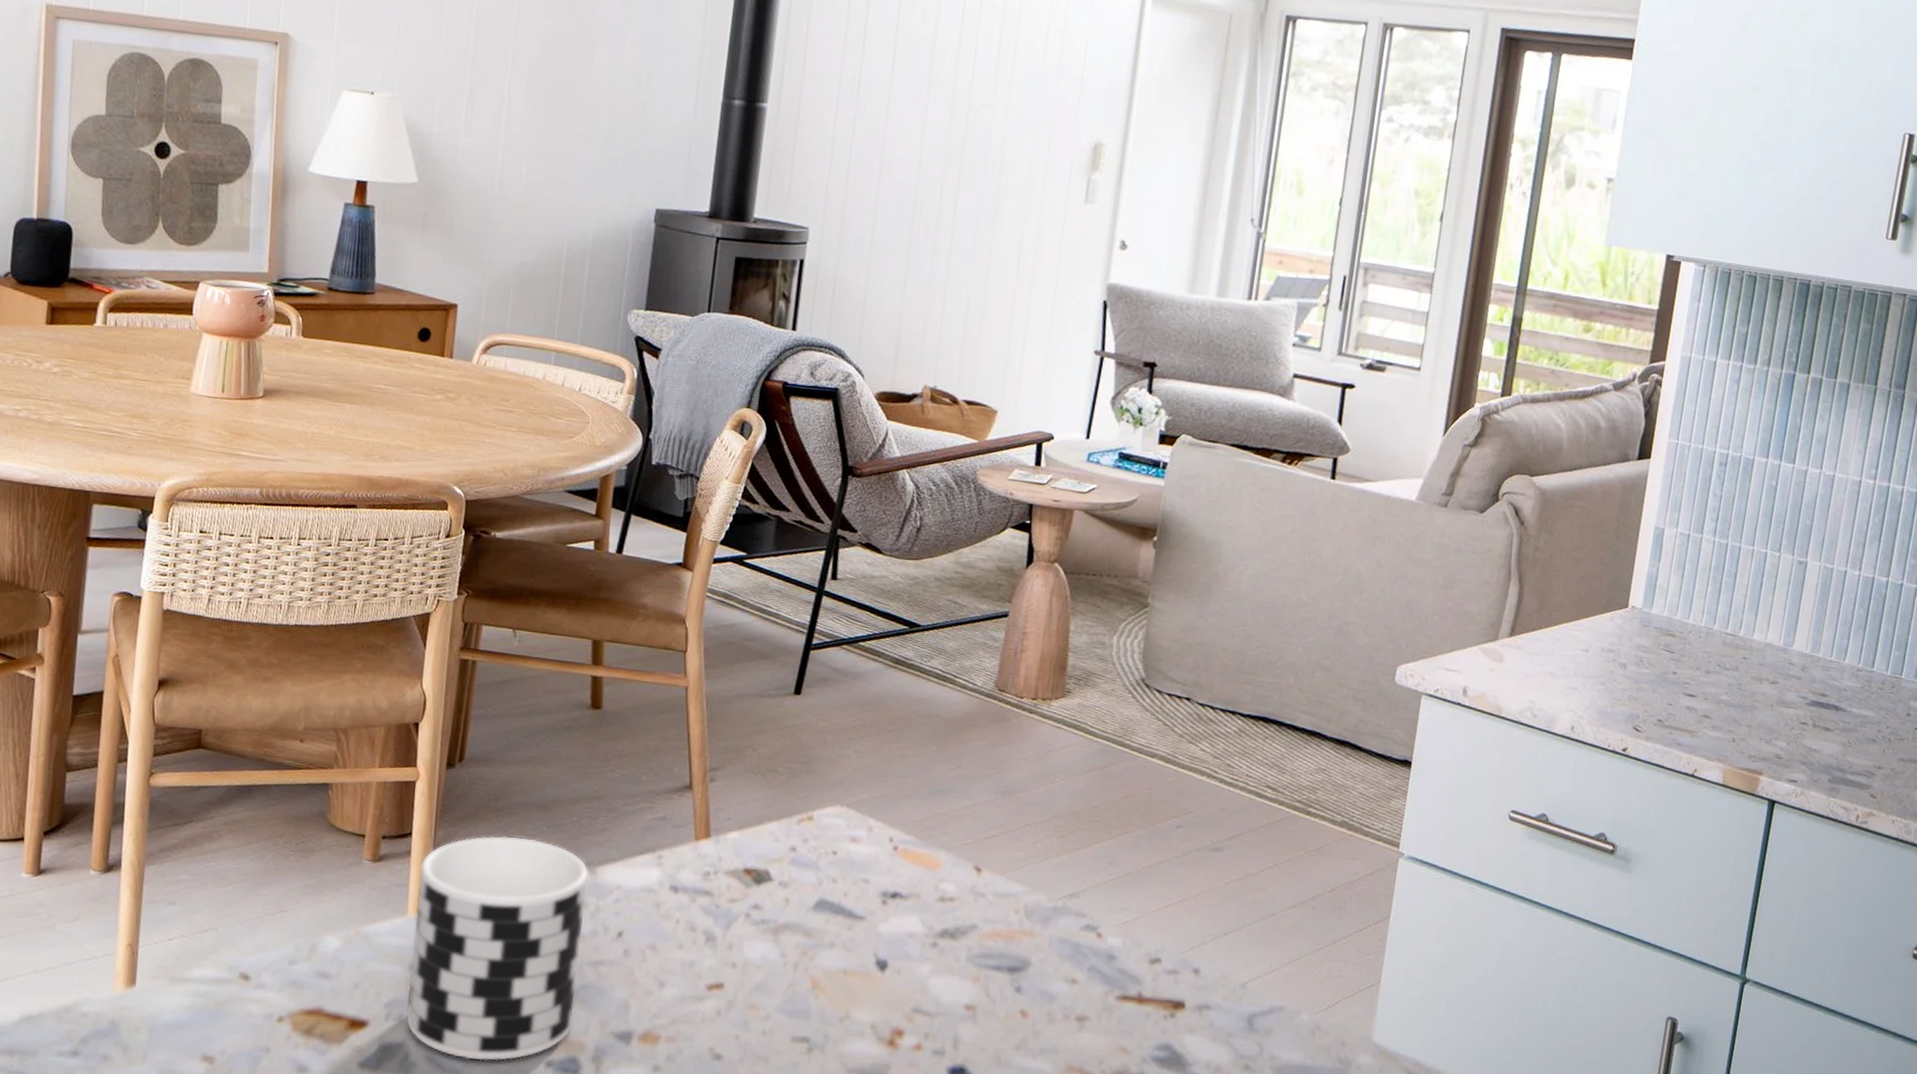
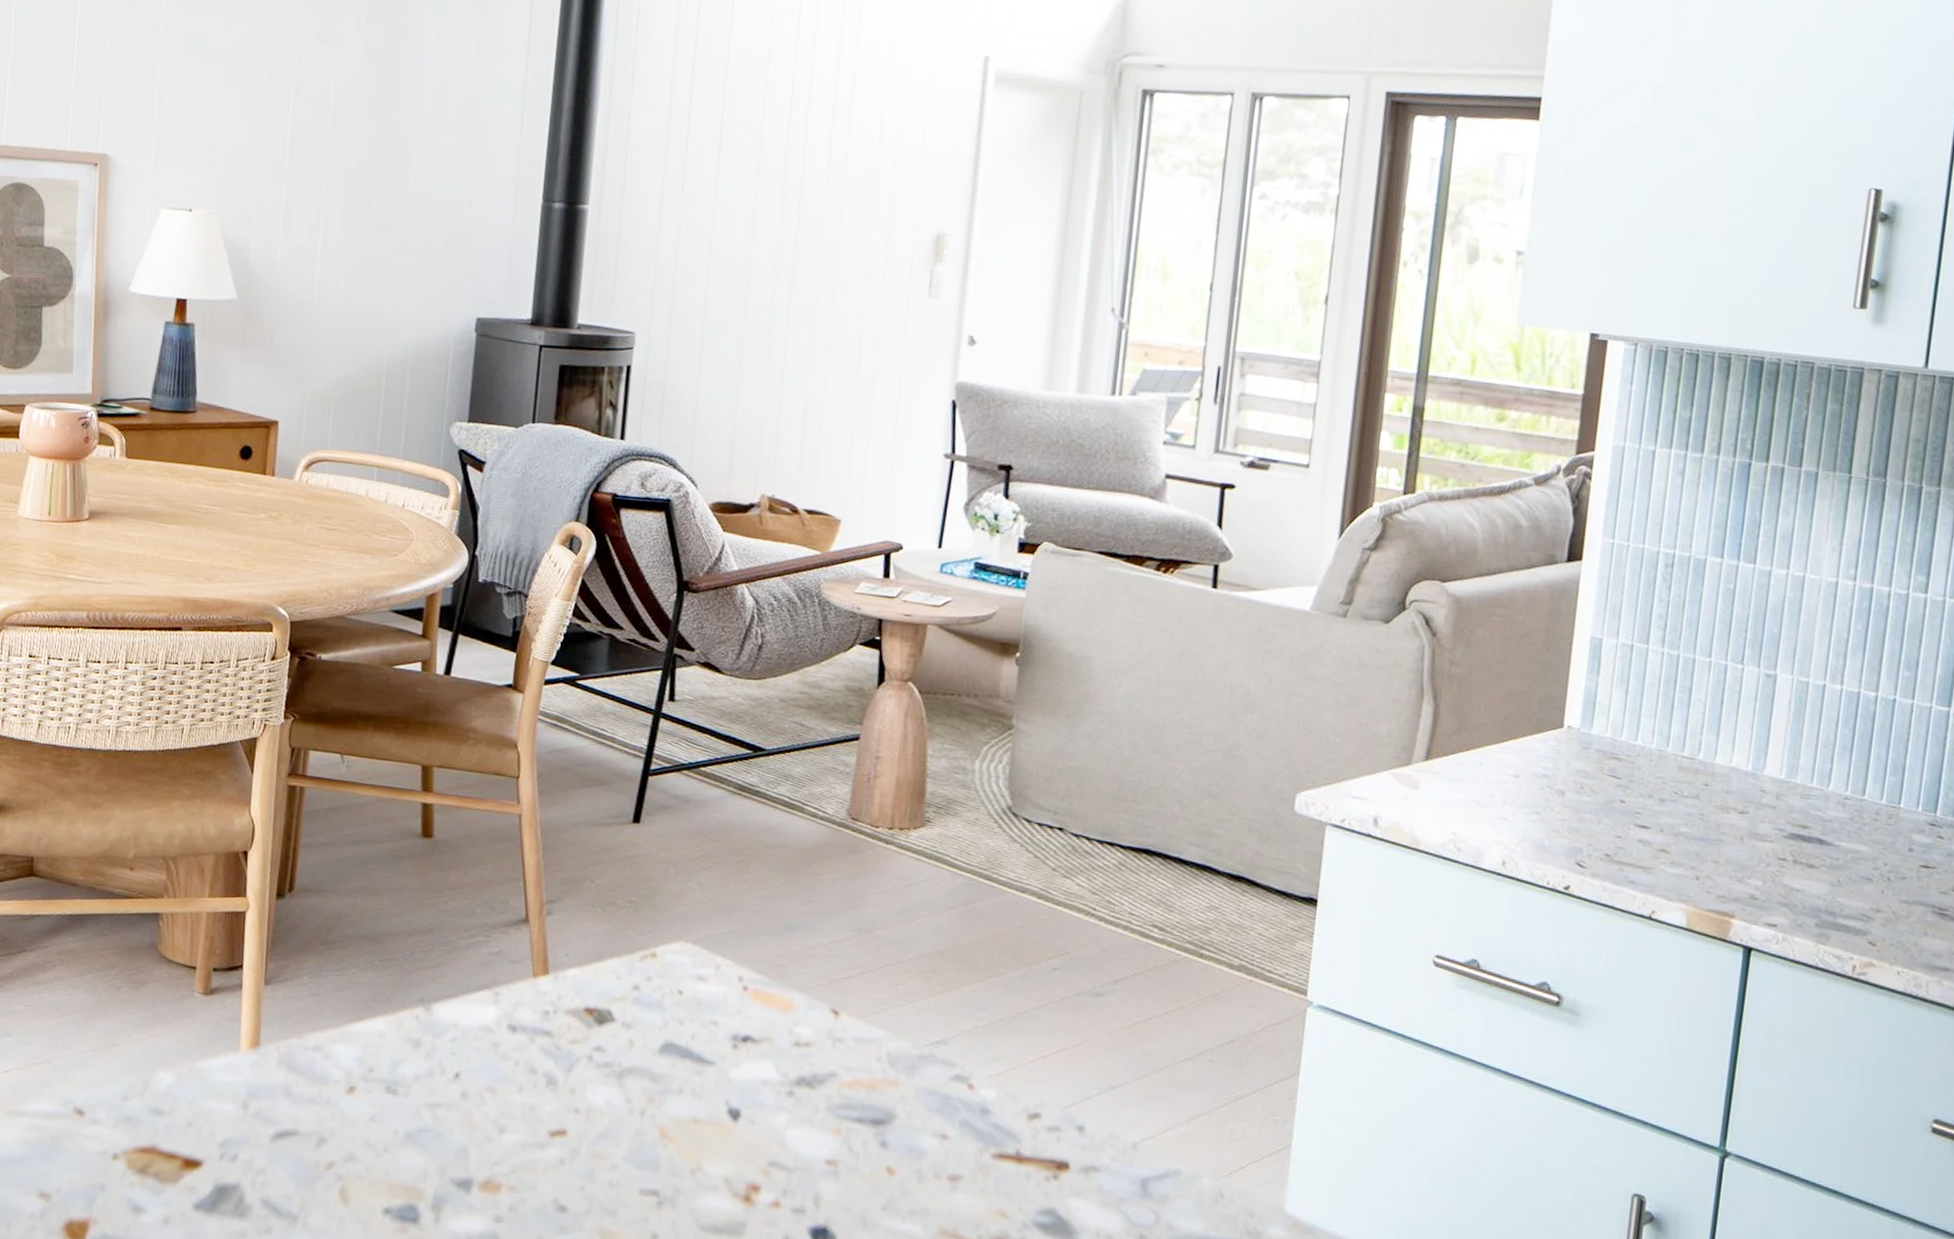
cup: present [406,835,588,1061] -> none [240,969,423,1207]

